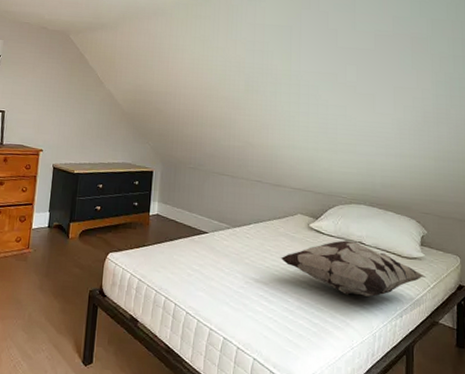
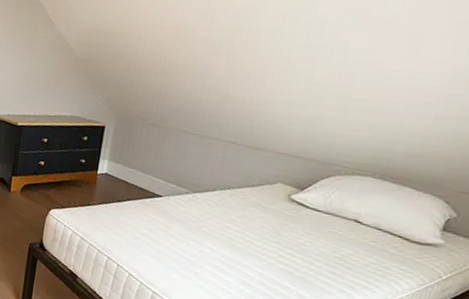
decorative pillow: present [280,240,426,297] -> none [246,216,439,281]

